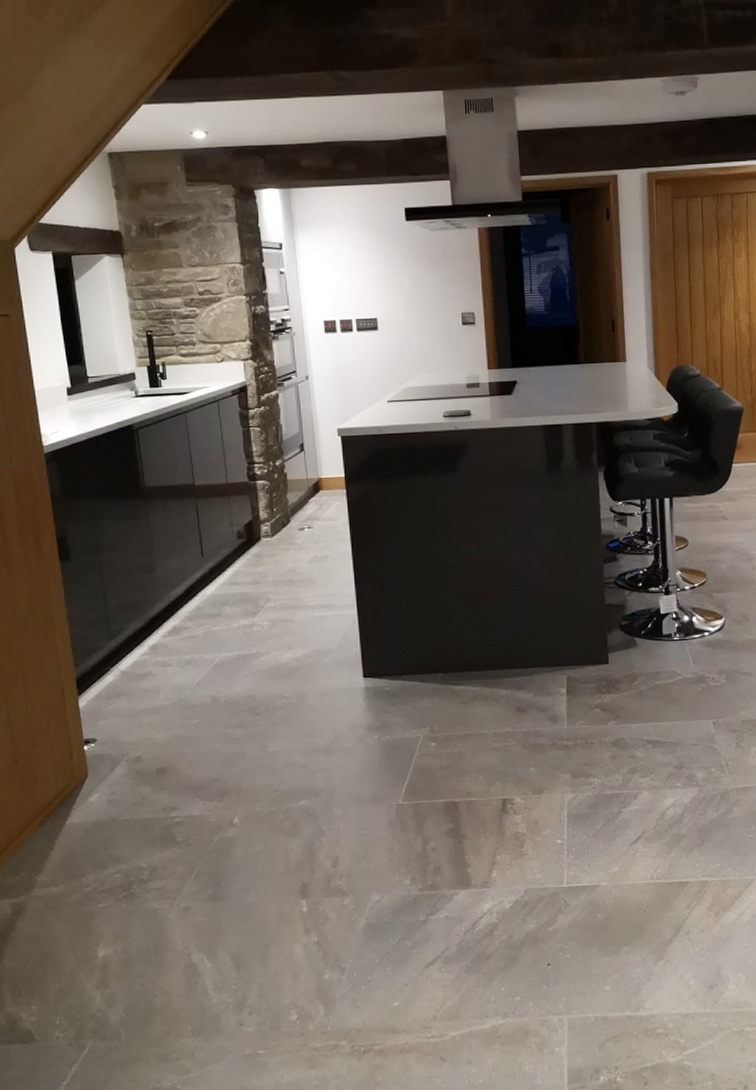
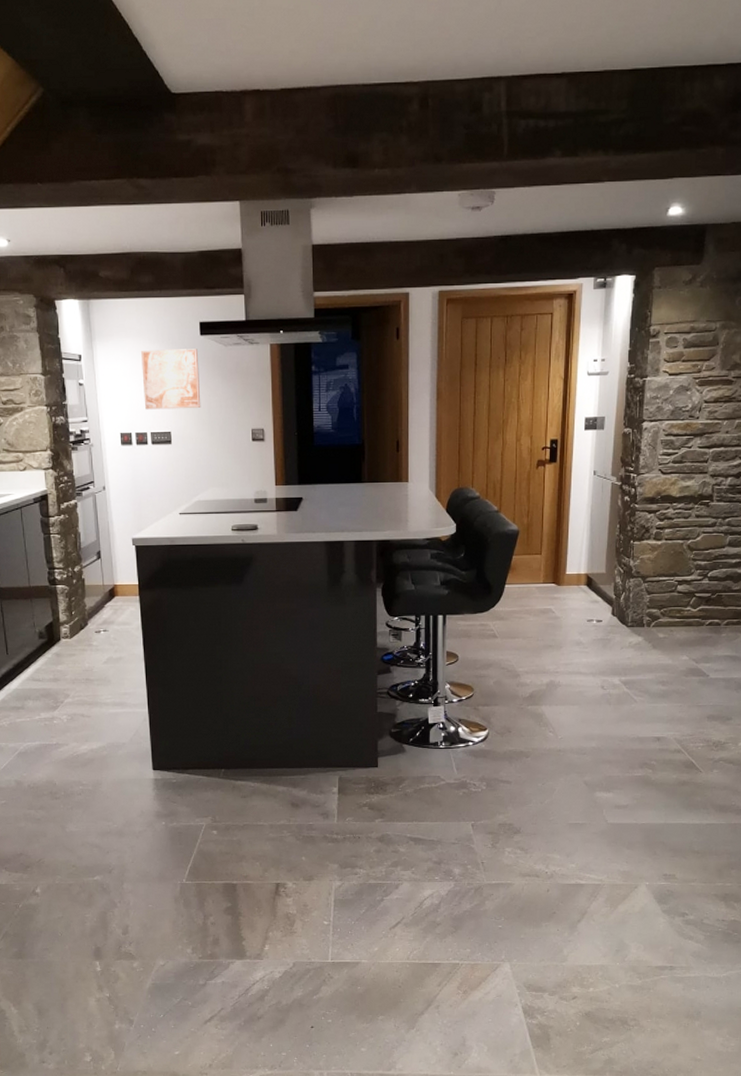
wall art: none [345,234,408,297] -> present [141,349,201,410]

